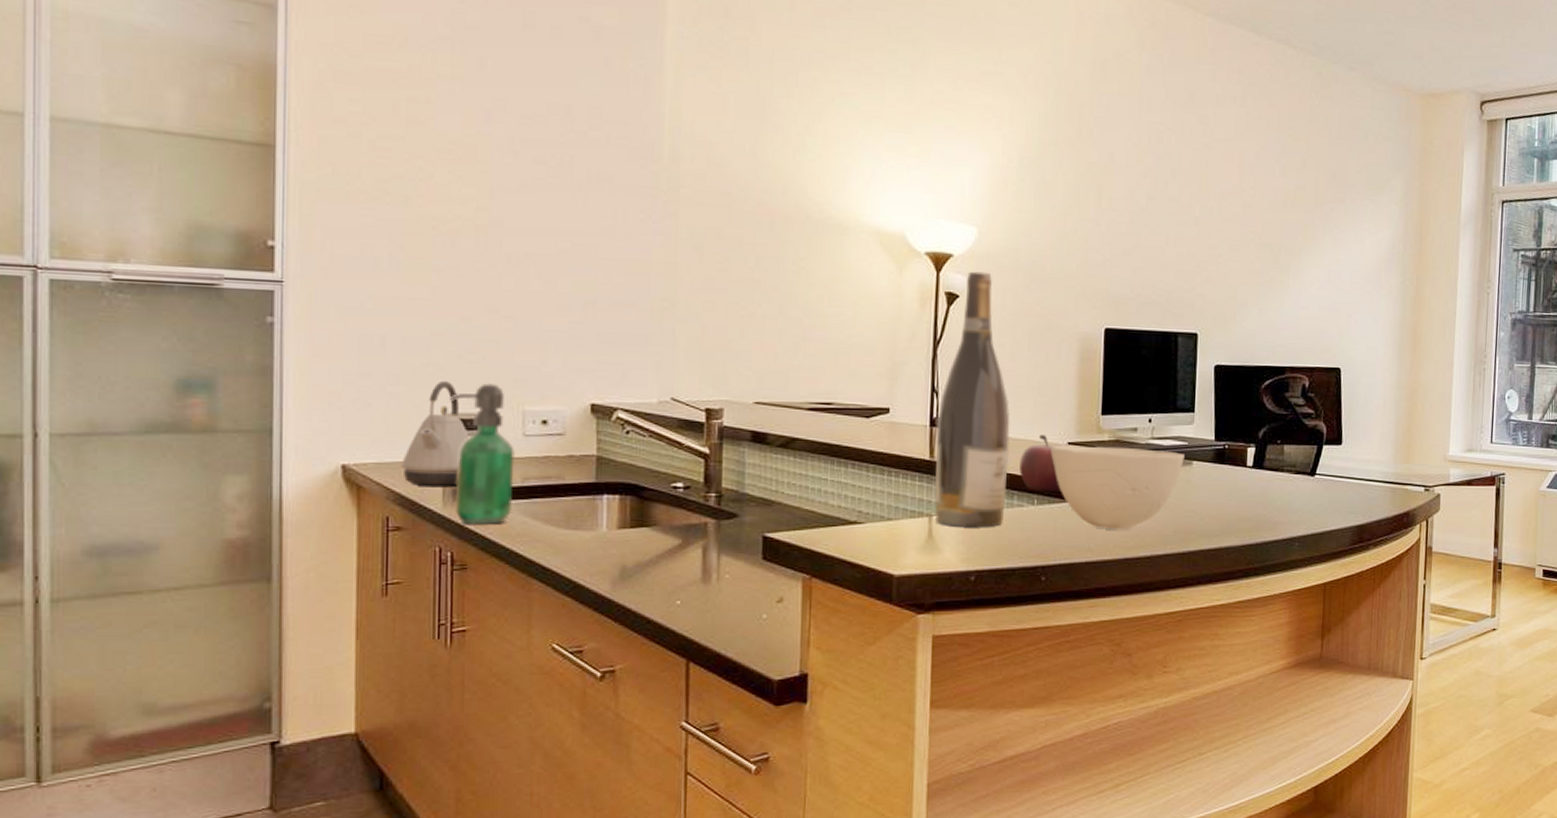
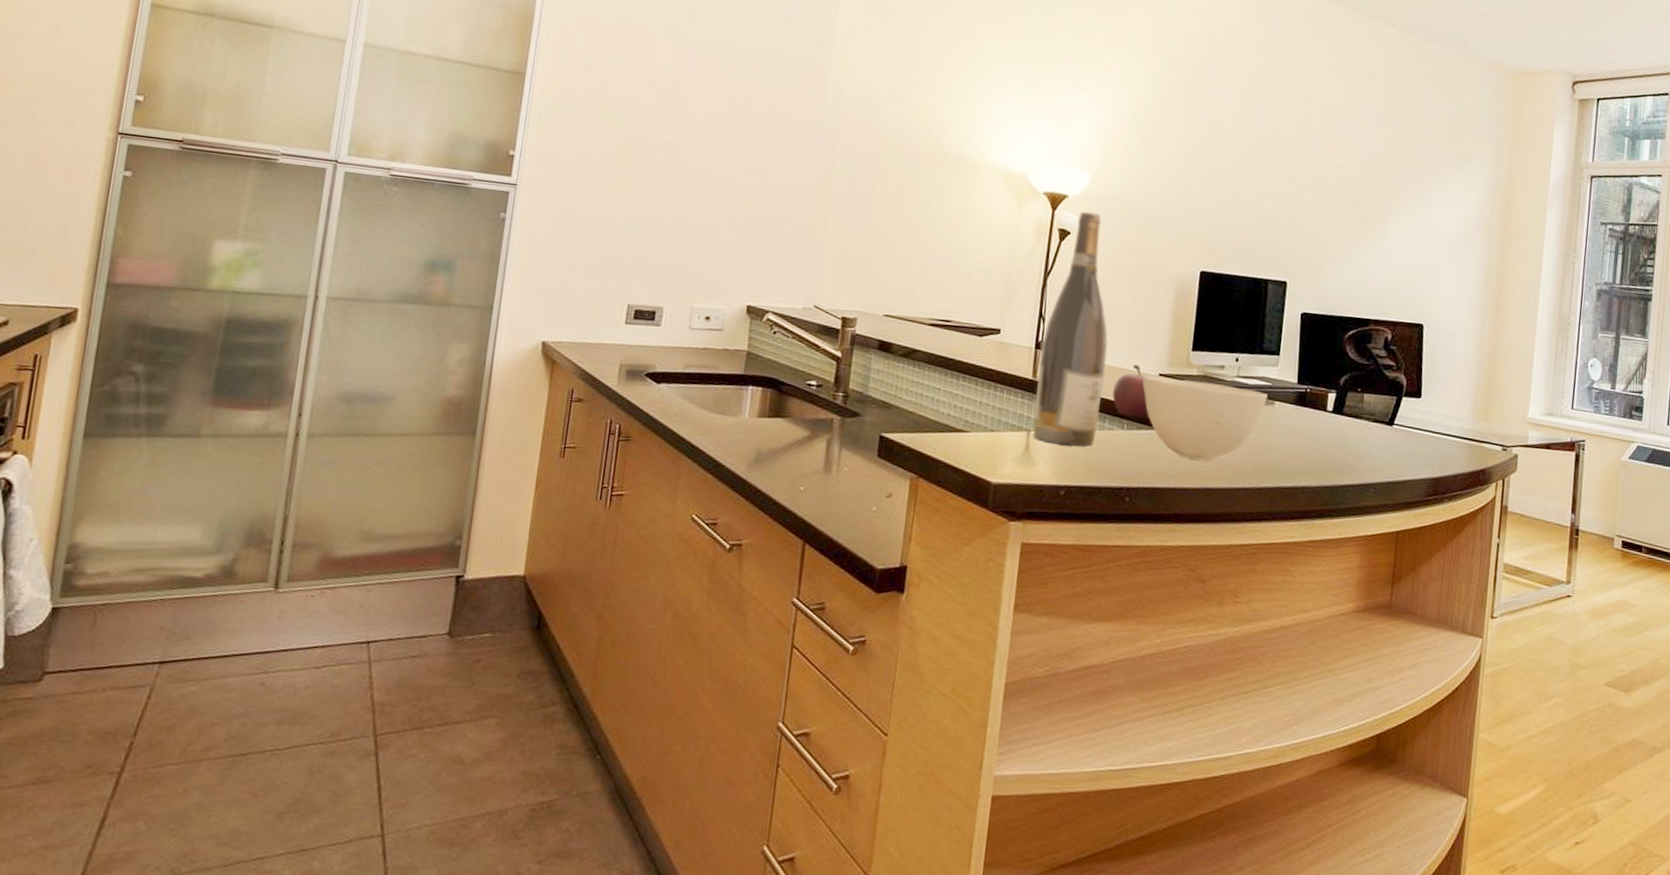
kettle: present [401,380,470,486] -> none [588,276,646,368]
soap dispenser: present [450,382,515,526] -> none [626,280,681,404]

